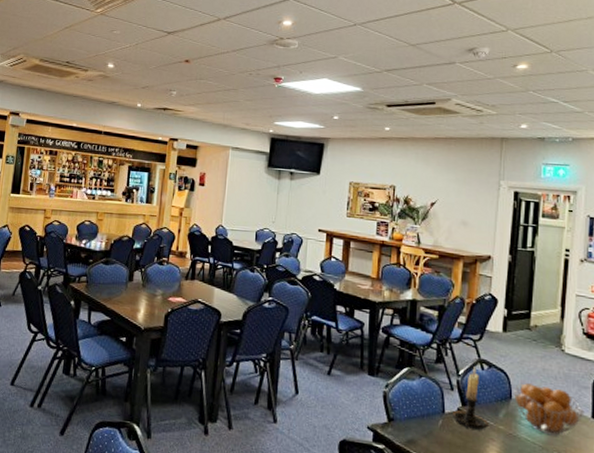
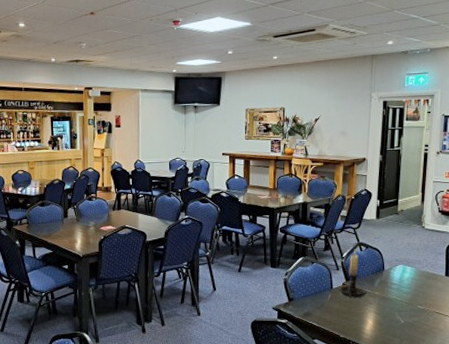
fruit basket: present [513,383,585,436] -> none [385,256,440,294]

